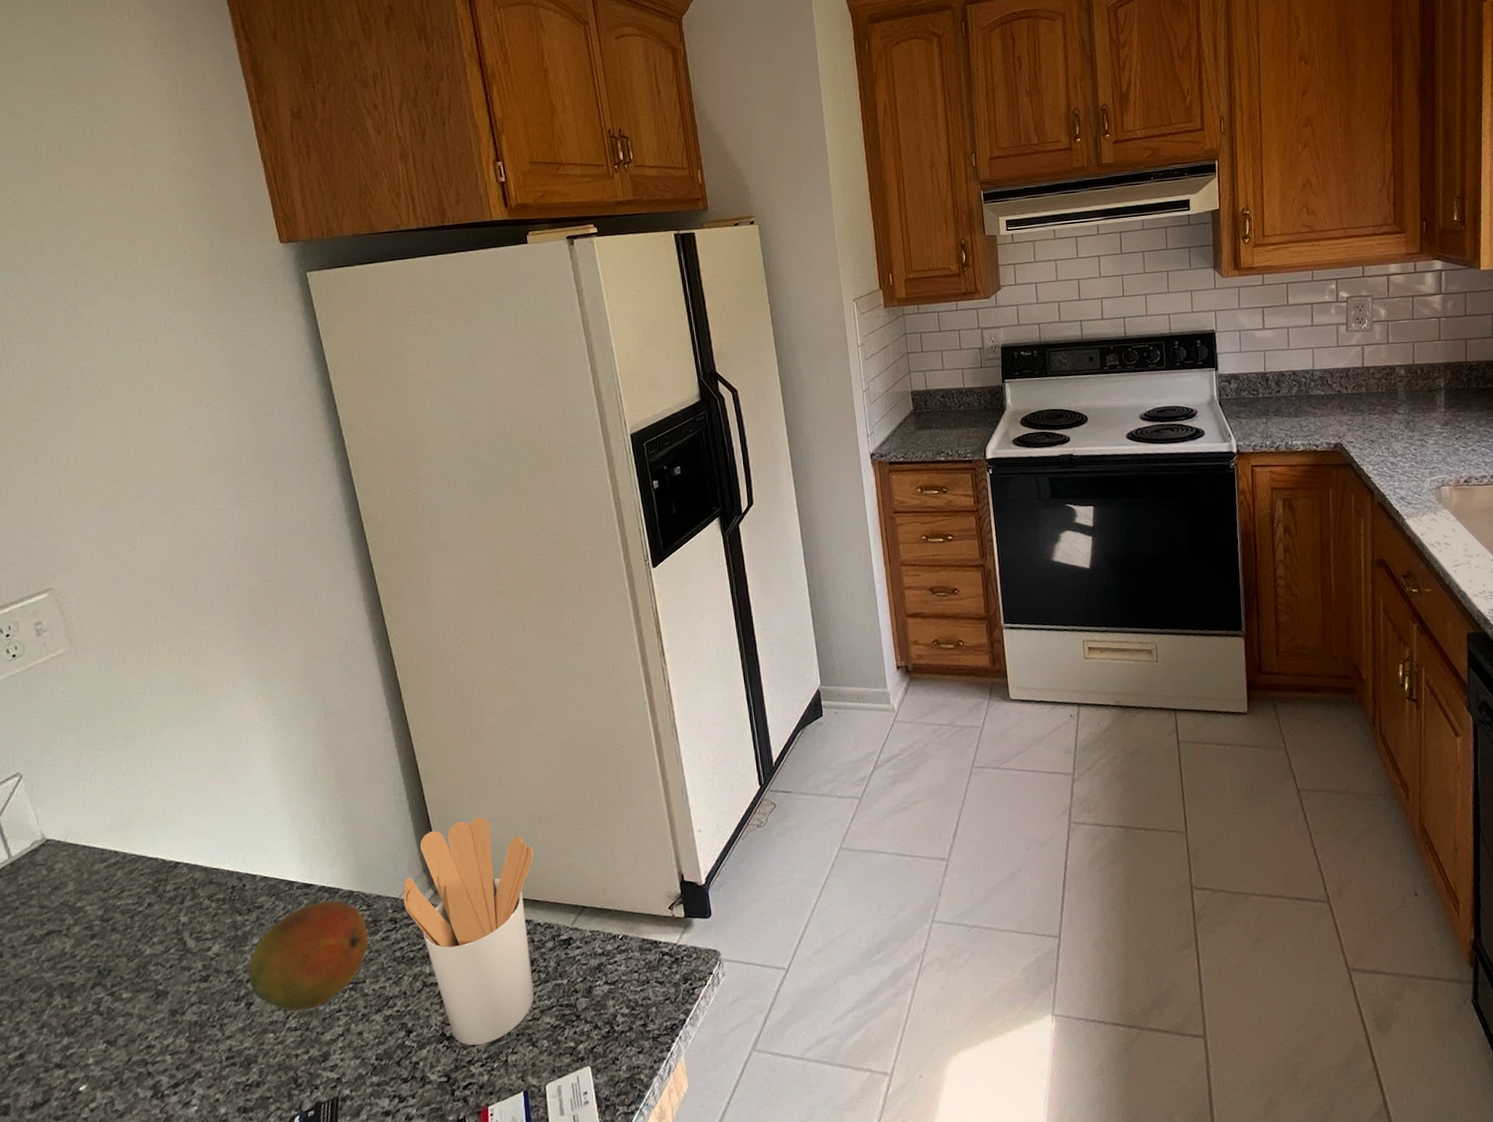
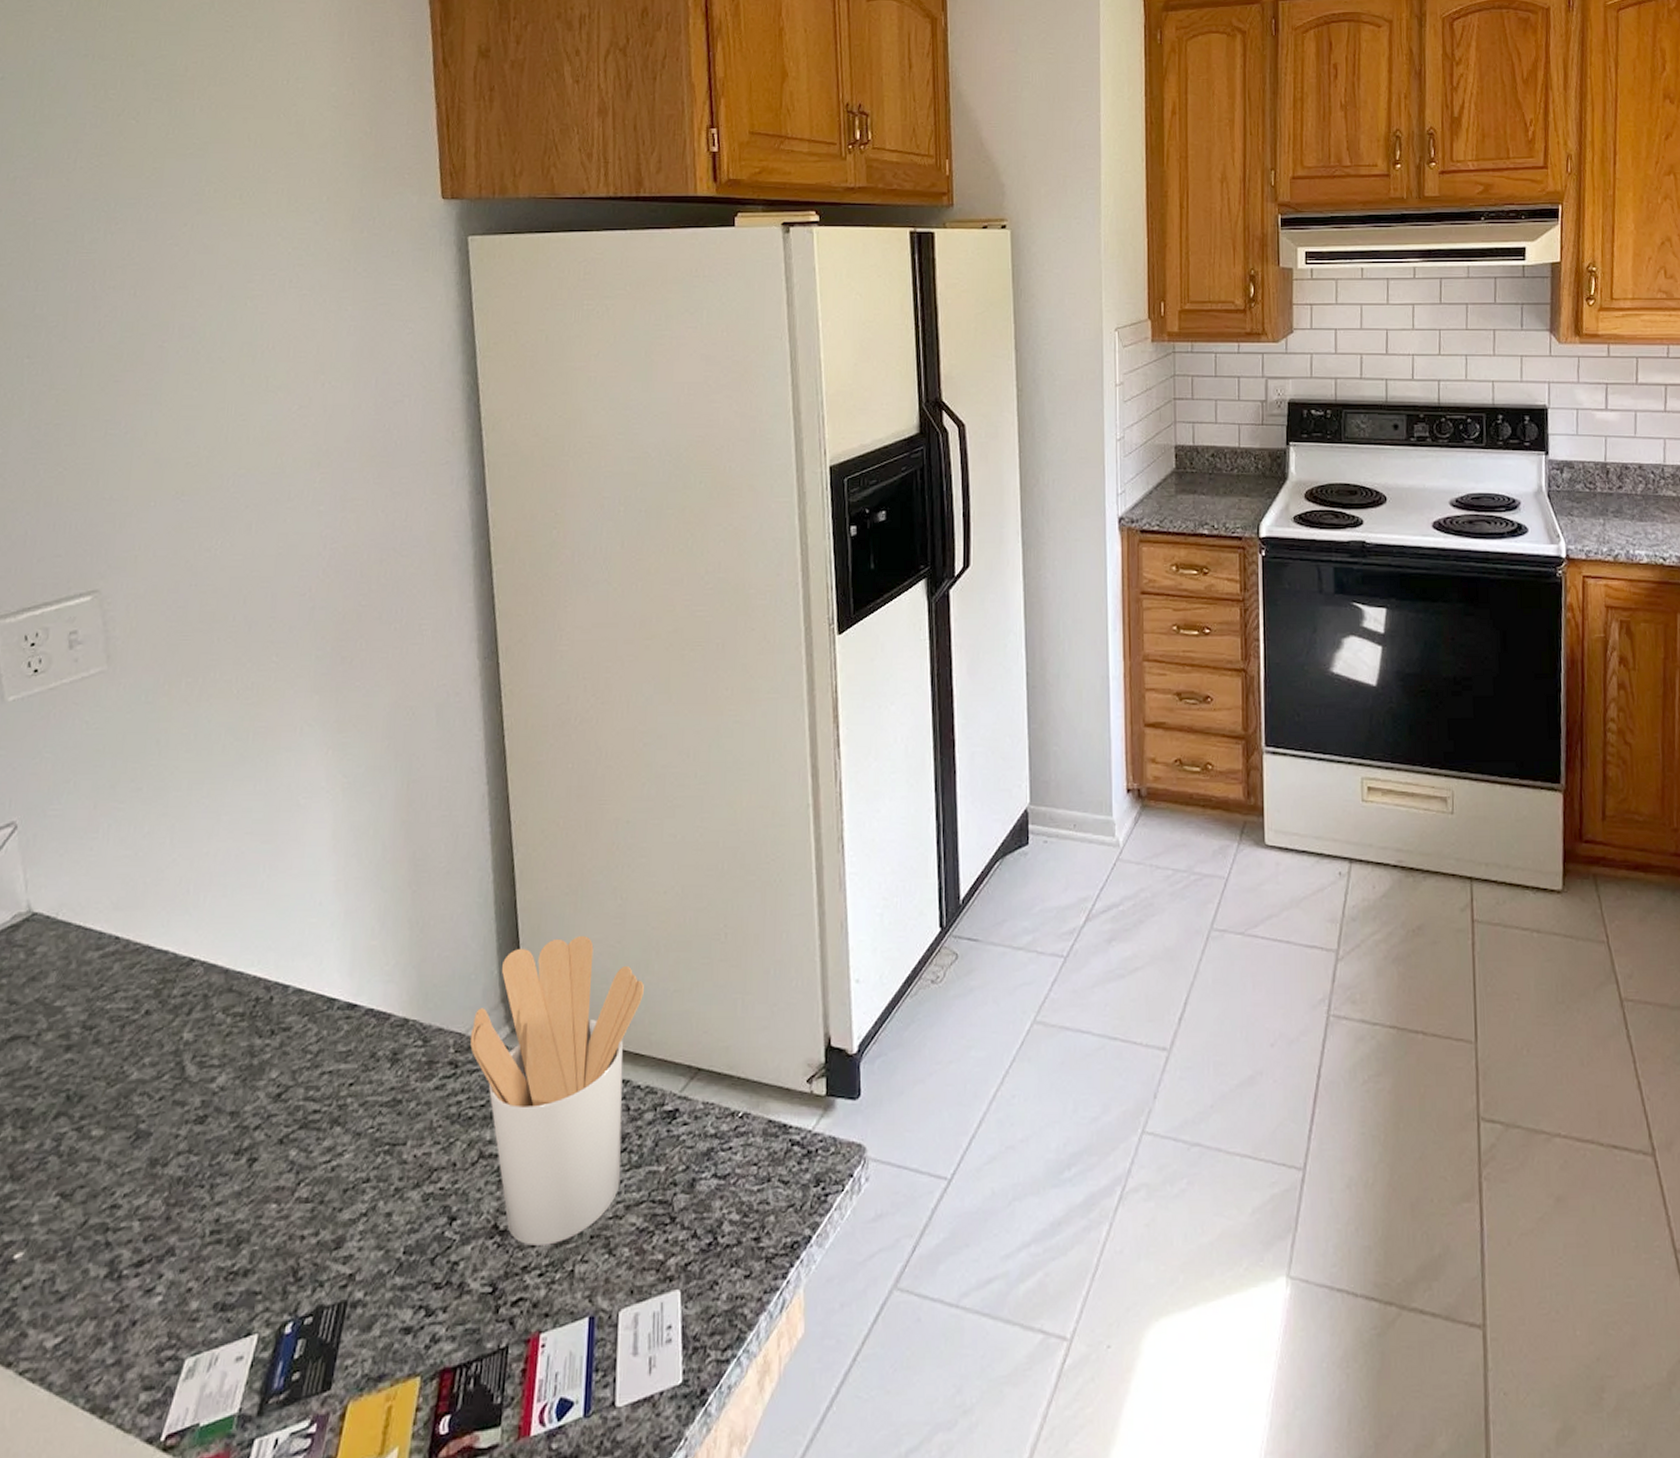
fruit: present [247,900,369,1012] -> none [256,1028,419,1177]

